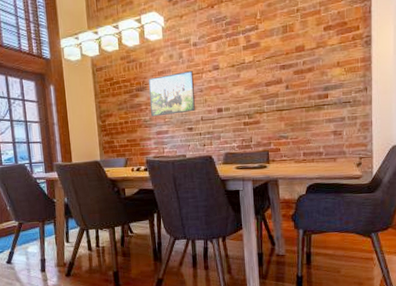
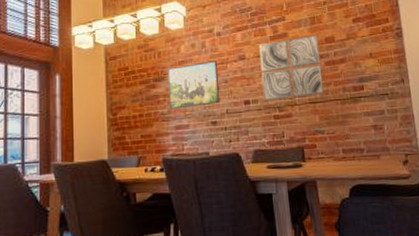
wall art: none [232,43,291,109] -> present [259,33,324,101]

